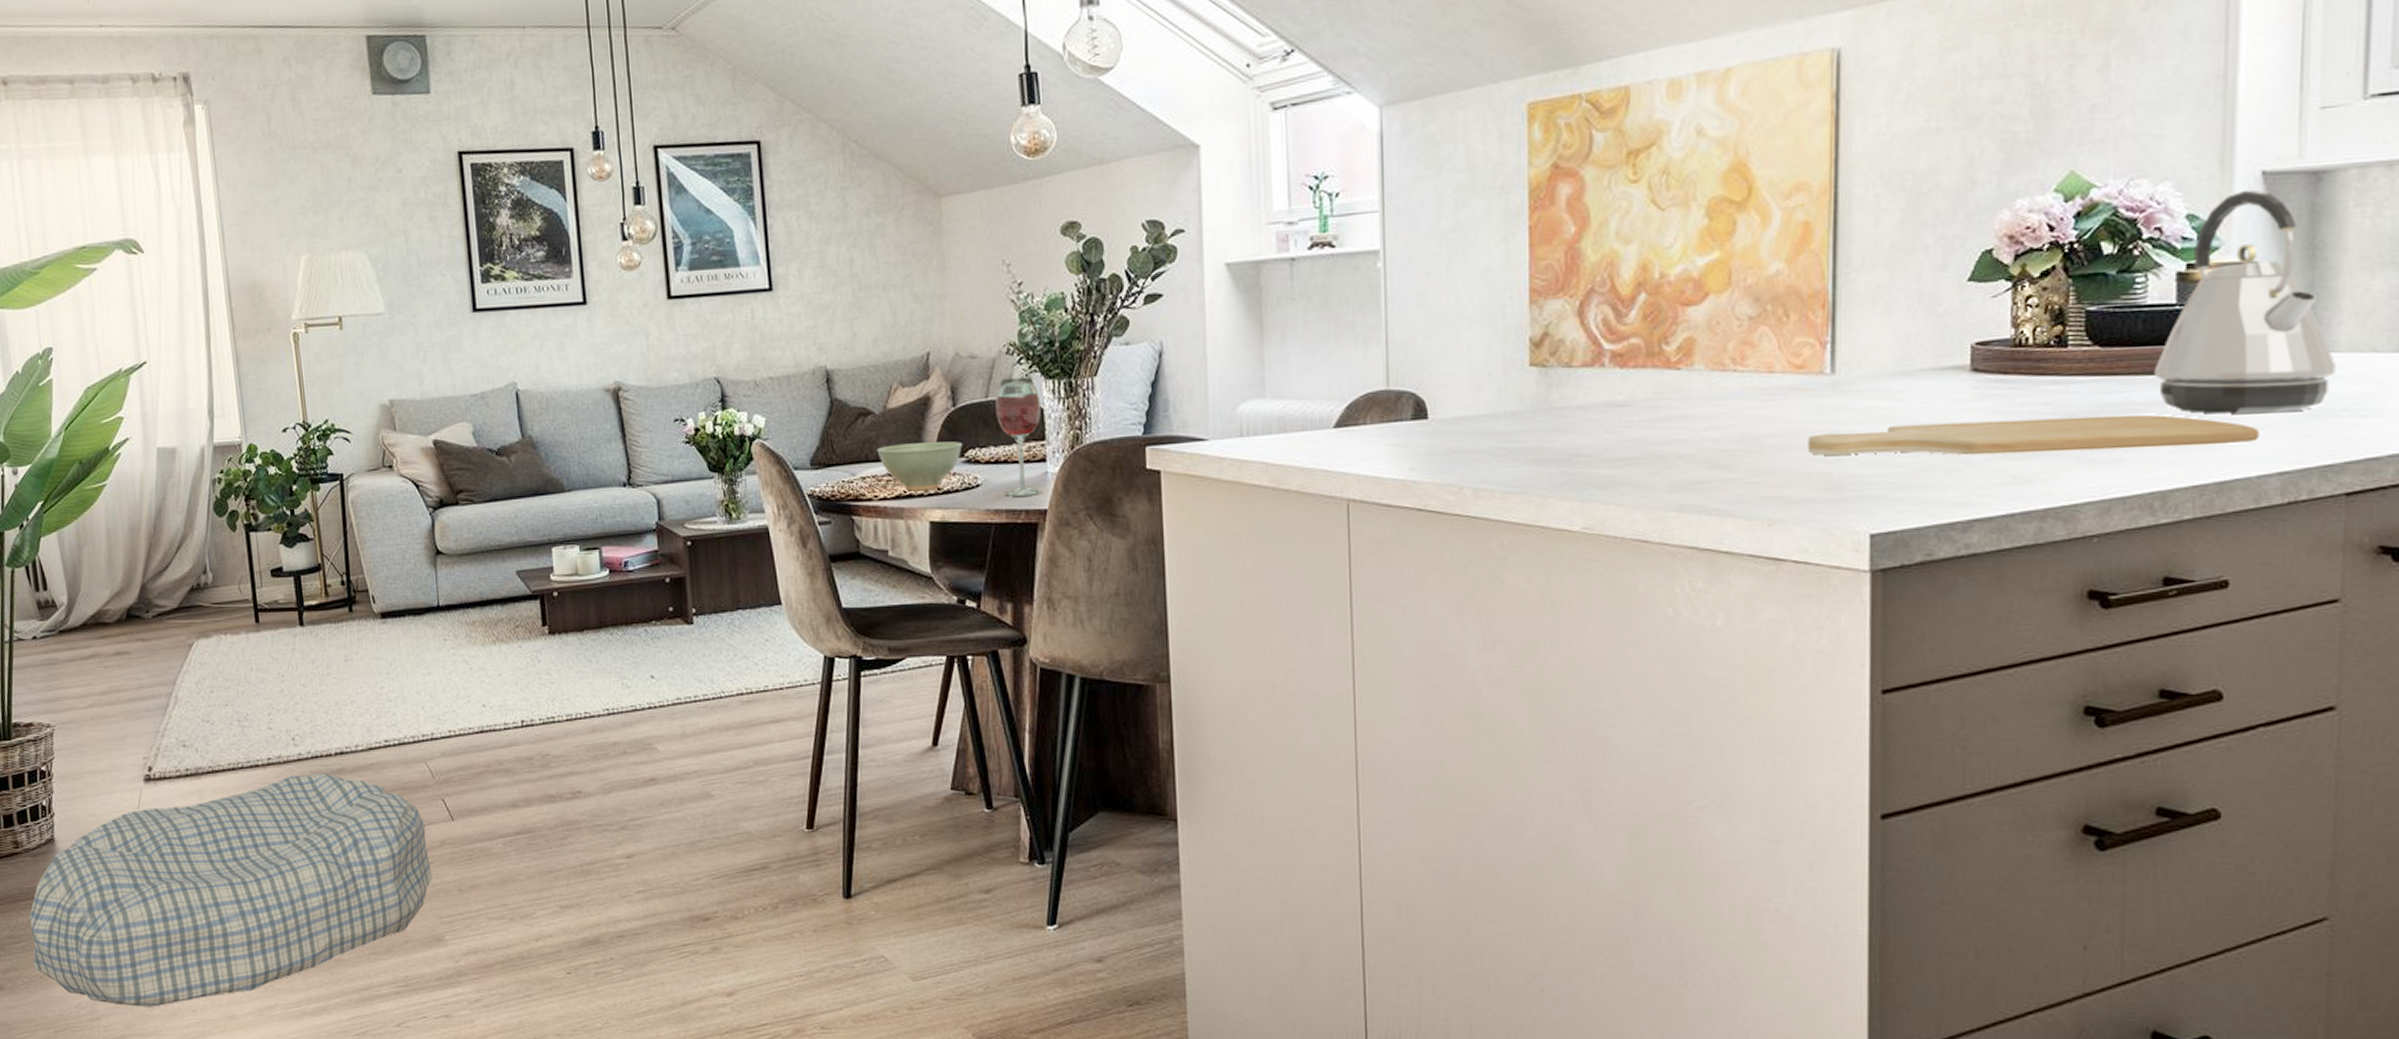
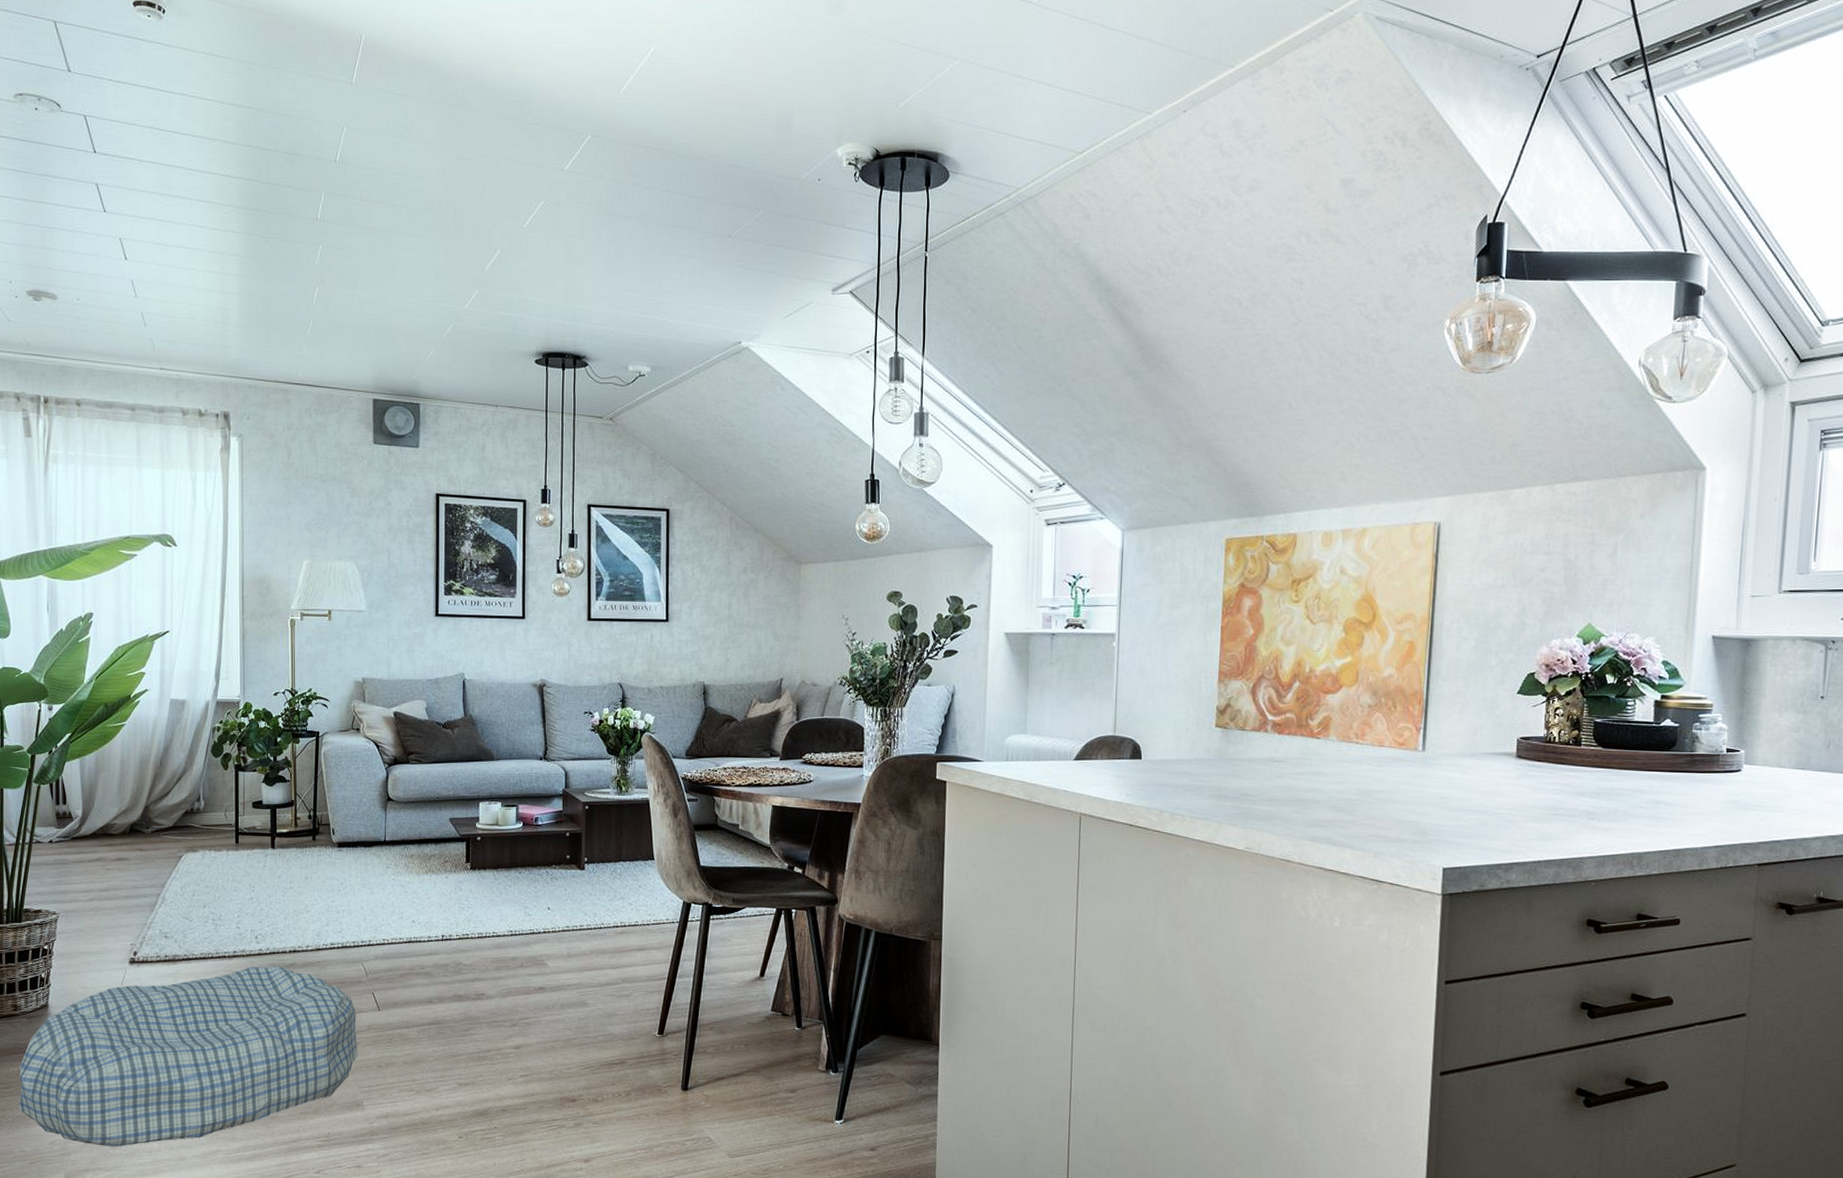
bowl: present [876,441,963,491] -> none [737,745,802,782]
wineglass: present [995,376,1042,497] -> none [828,702,863,792]
chopping board: present [1808,414,2260,456] -> none [1404,791,1704,824]
kettle: present [2153,189,2337,414] -> none [1636,647,1755,805]

